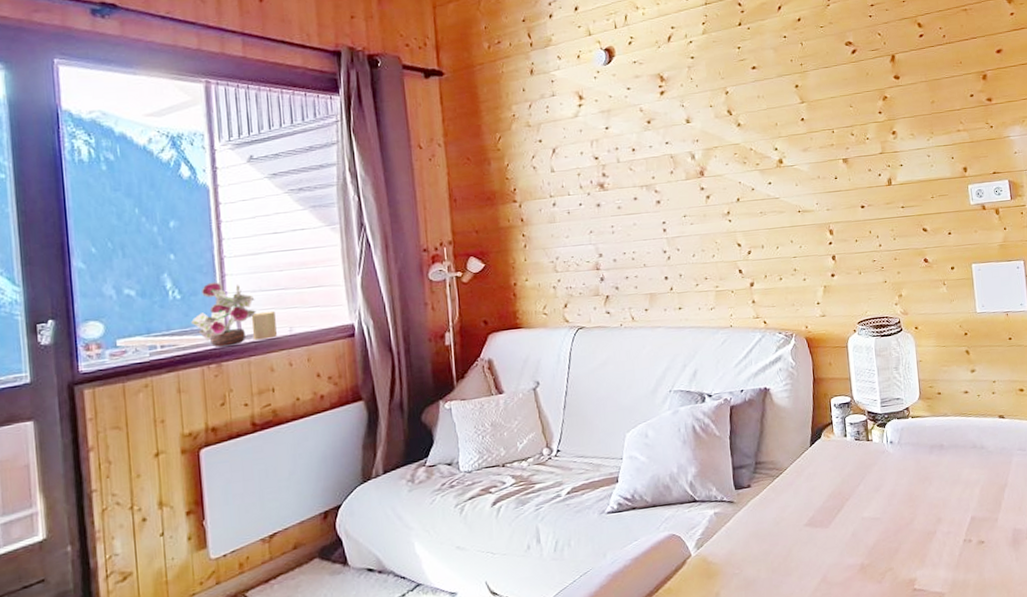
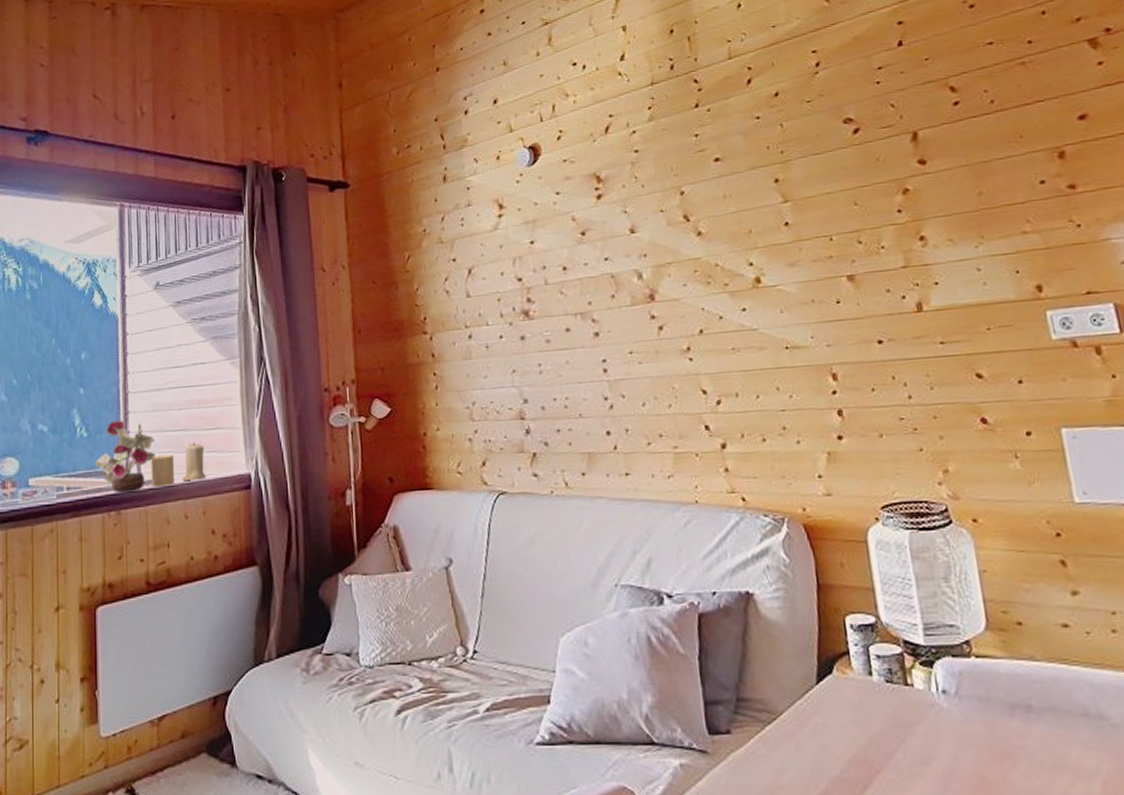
candle: none [285,299,310,334] -> present [182,442,207,482]

